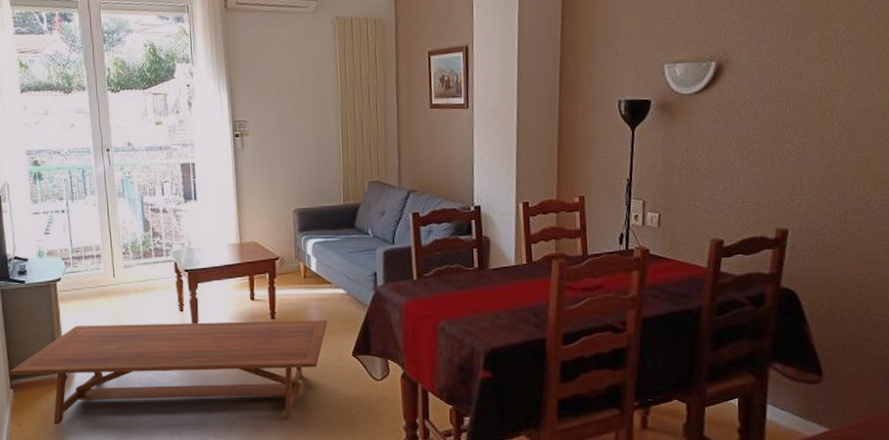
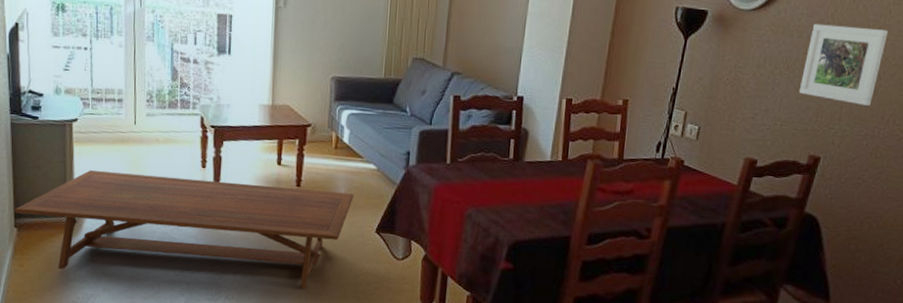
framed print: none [755,95,837,173] -> present [798,23,889,106]

